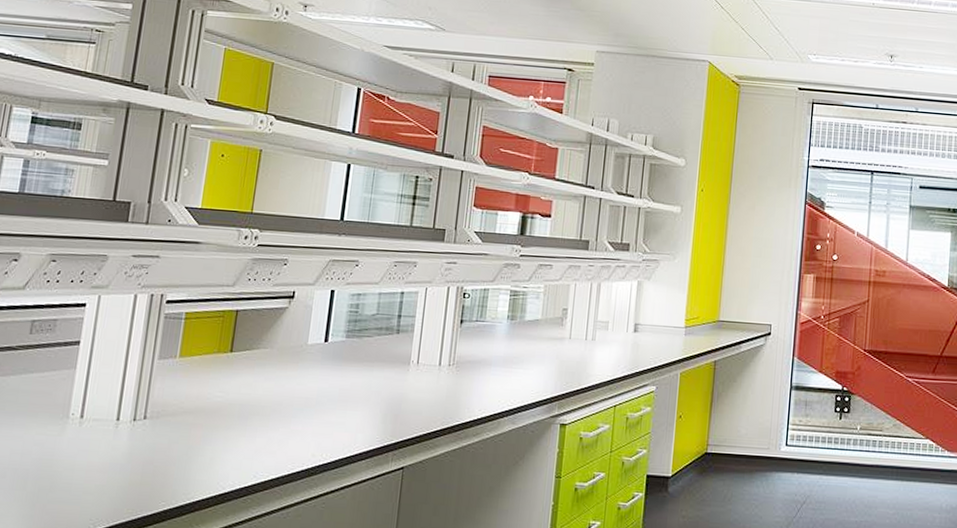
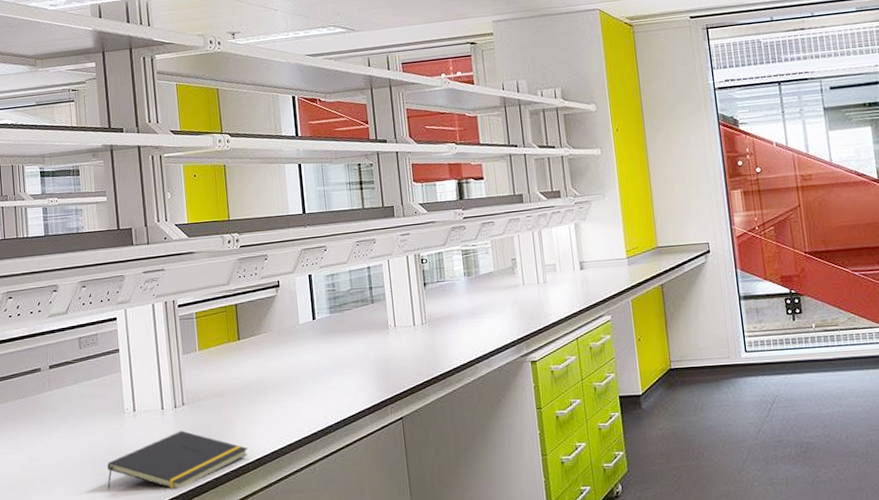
notepad: none [24,448,212,517] -> present [107,430,248,489]

